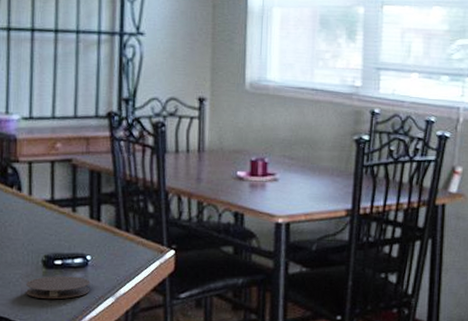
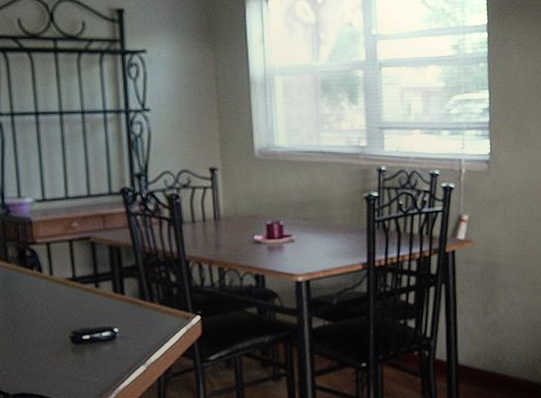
coaster: present [26,276,91,300] -> none [56,349,121,374]

